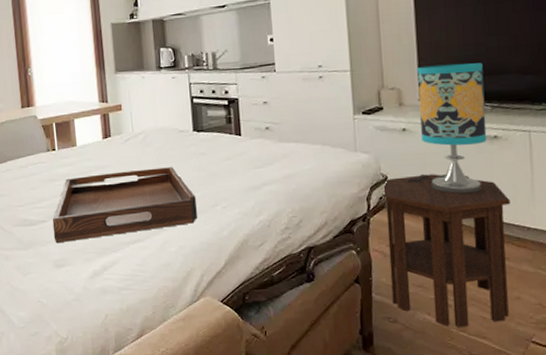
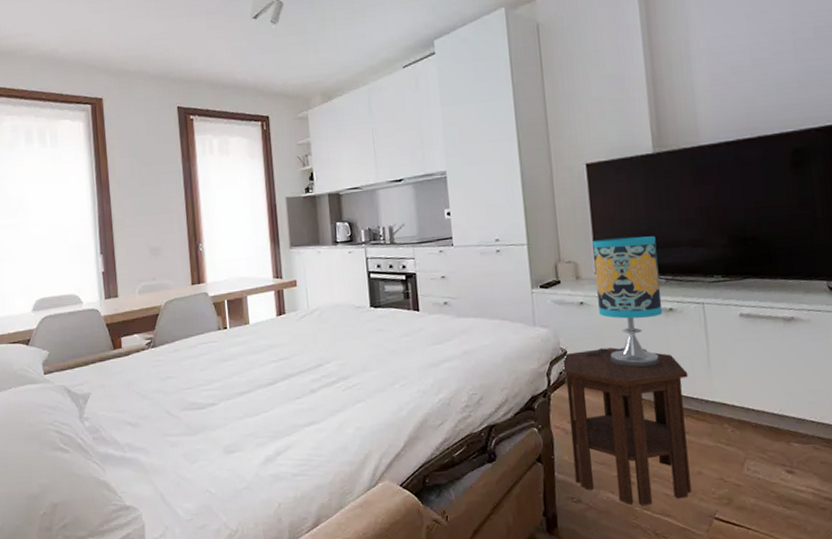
serving tray: present [52,167,197,244] -> none [222,344,375,428]

